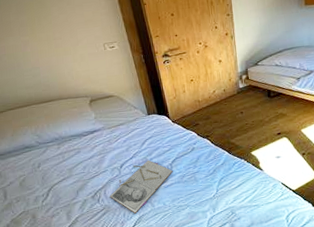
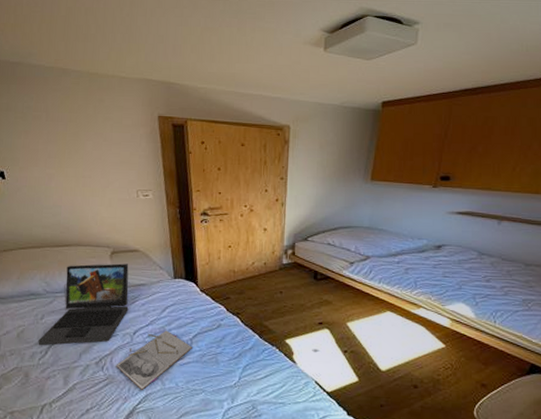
laptop: none [39,108,113,190] -> present [38,263,129,346]

